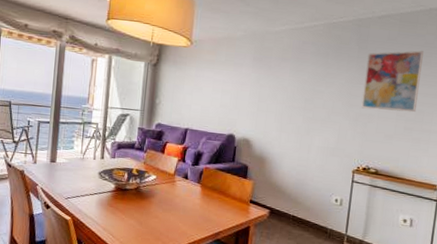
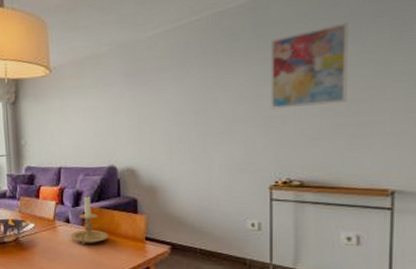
candle holder: none [186,156,219,200] -> present [70,195,108,245]

